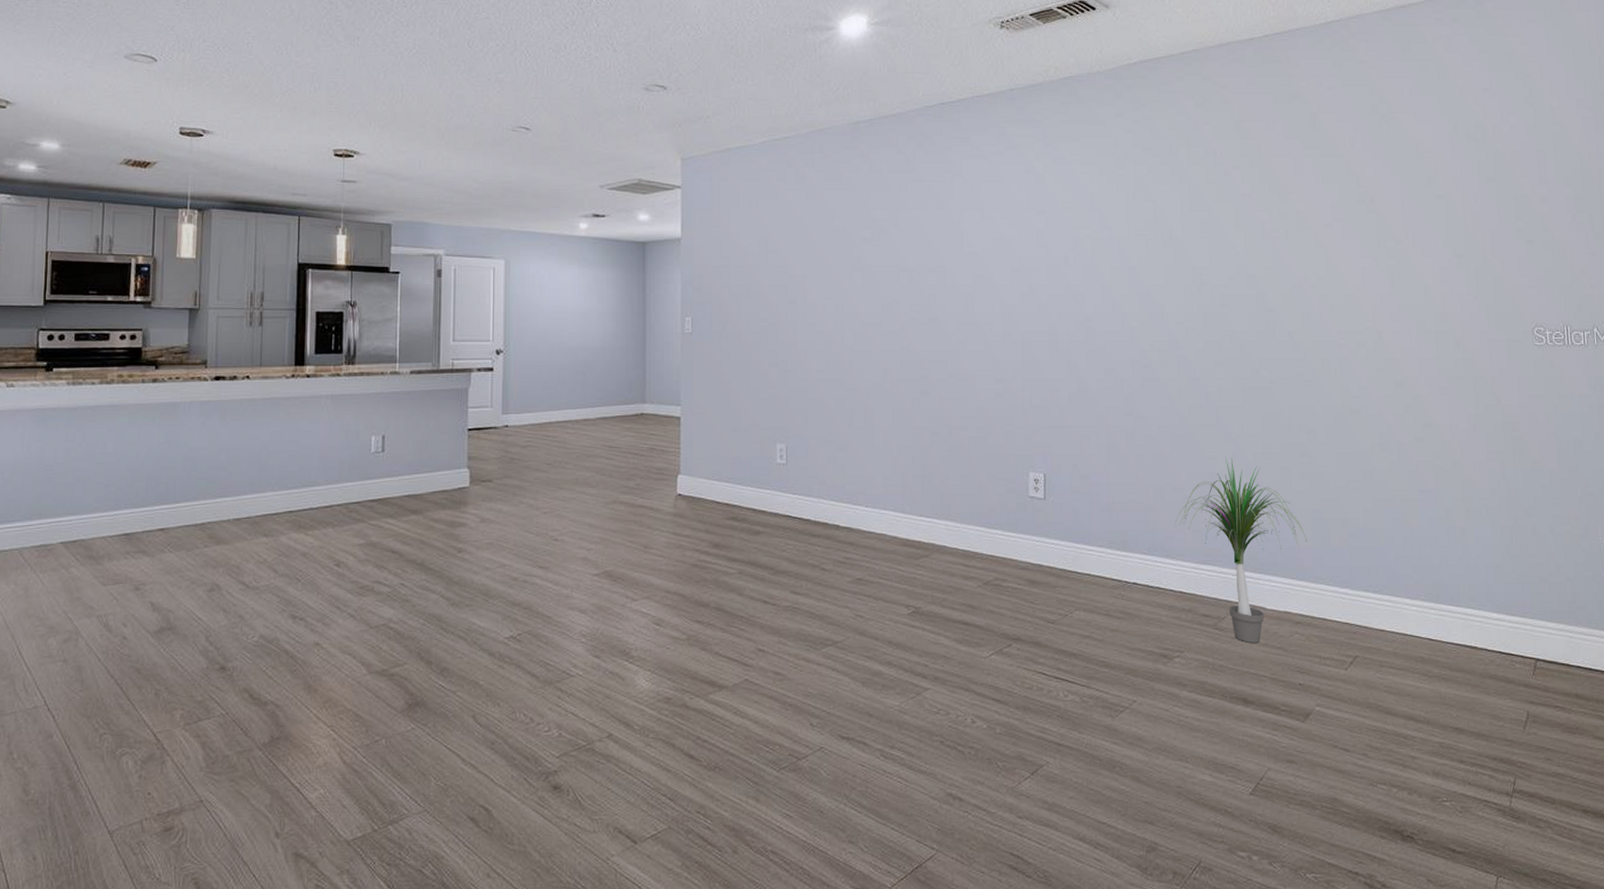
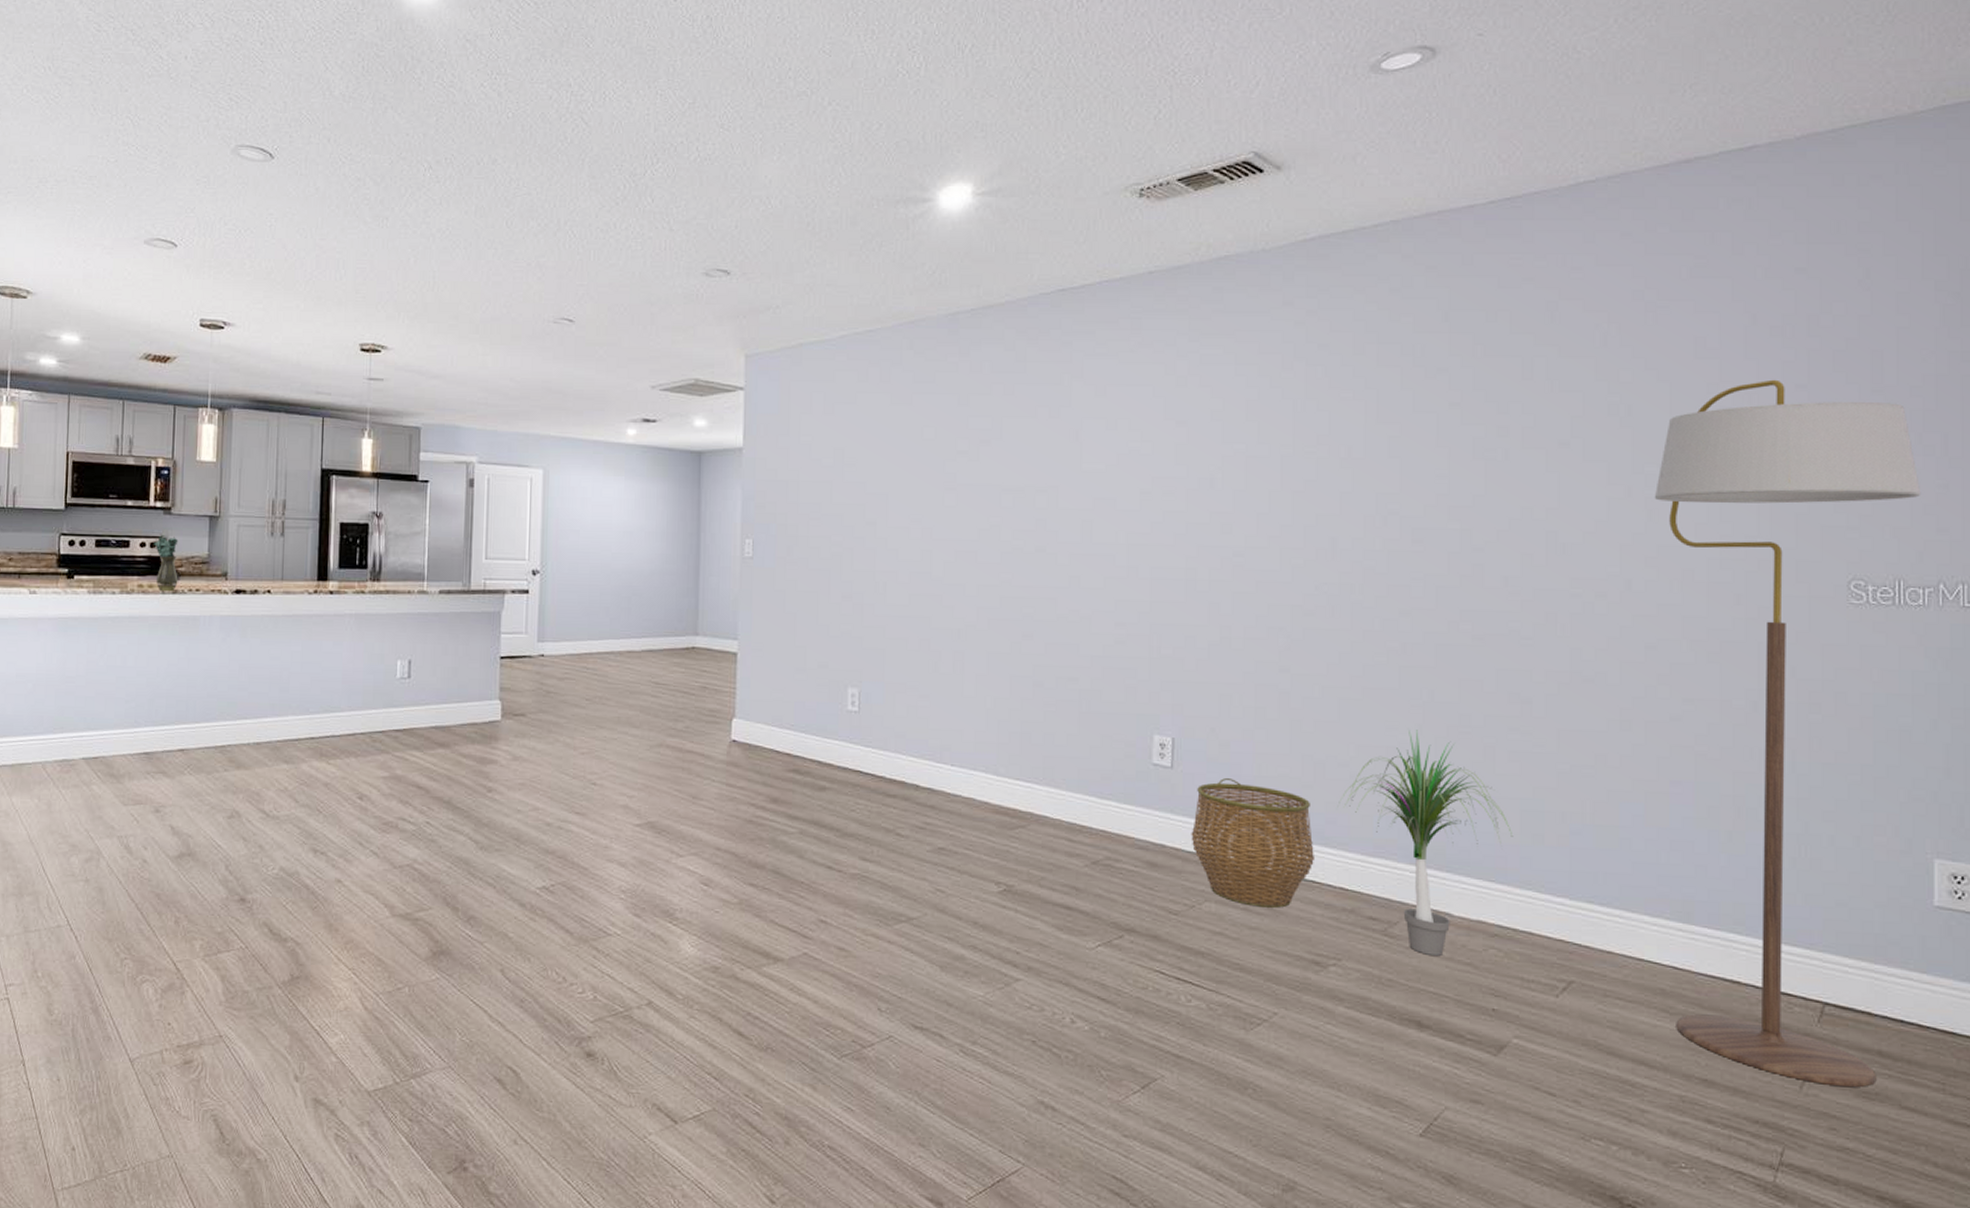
vase: none [133,326,158,381] -> present [153,534,178,592]
basket: none [1062,506,1160,612] -> present [1191,778,1316,908]
floor lamp: none [1394,174,1578,725] -> present [1654,379,1921,1088]

